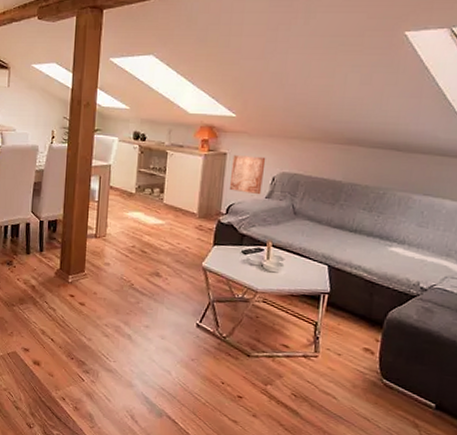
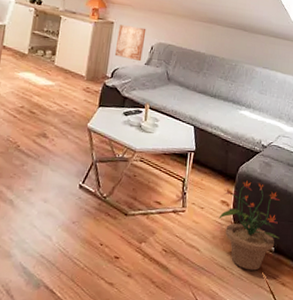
potted plant: none [360,328,446,426] -> present [219,181,281,271]

